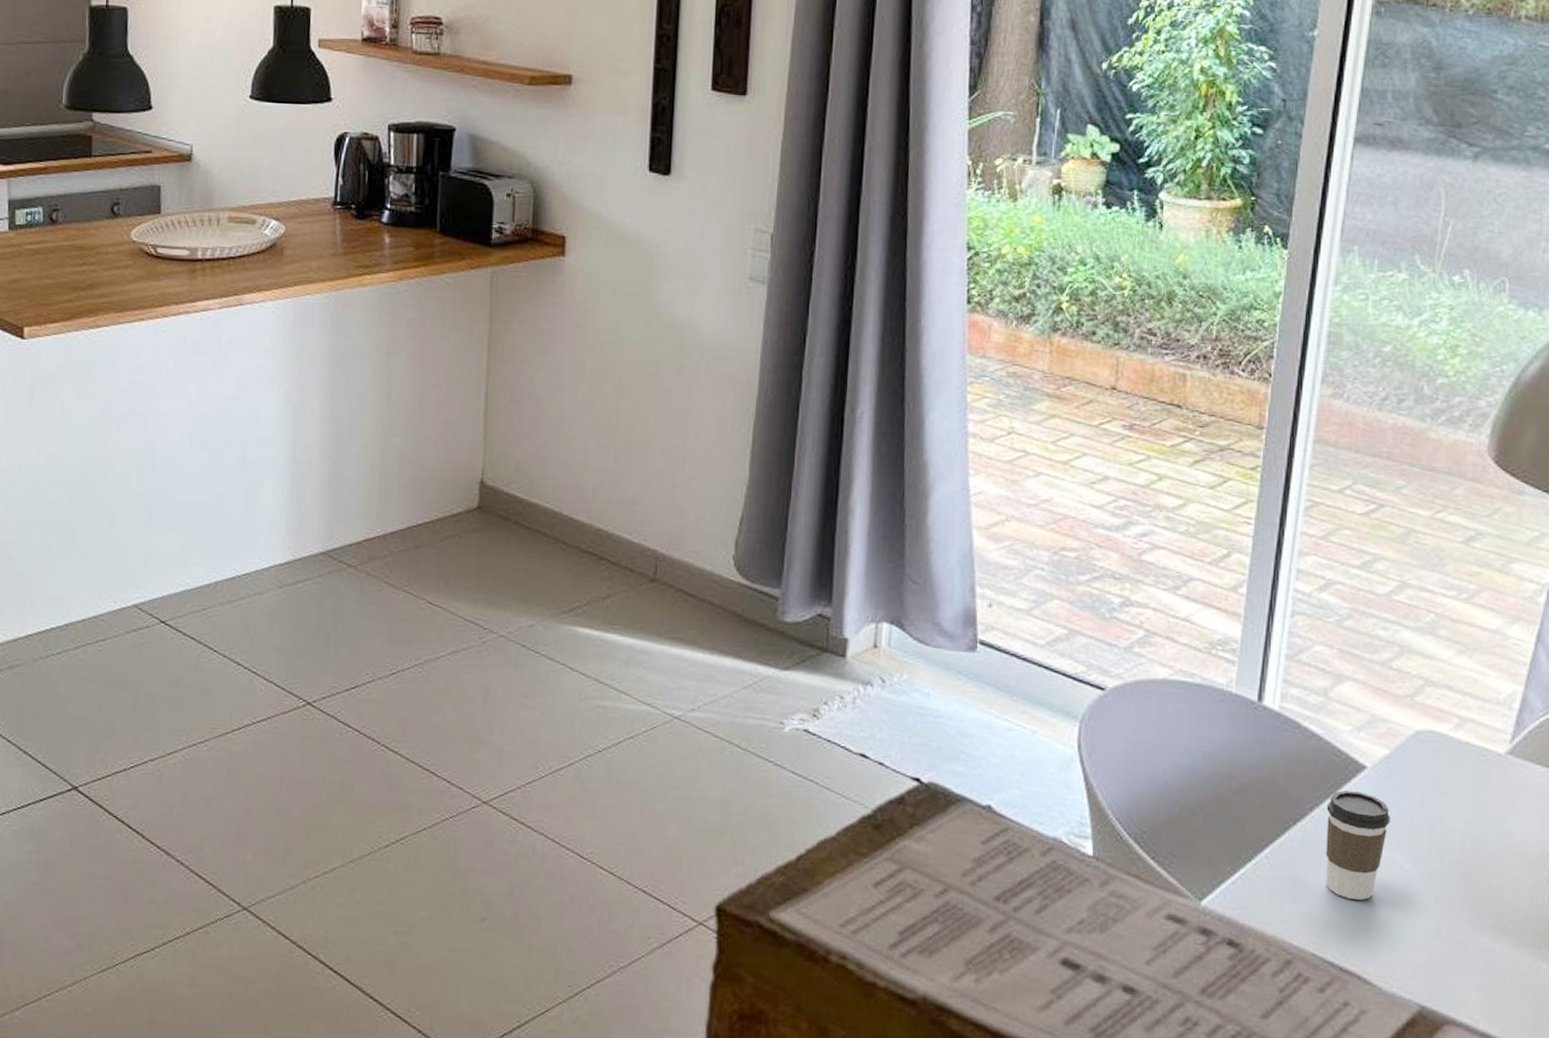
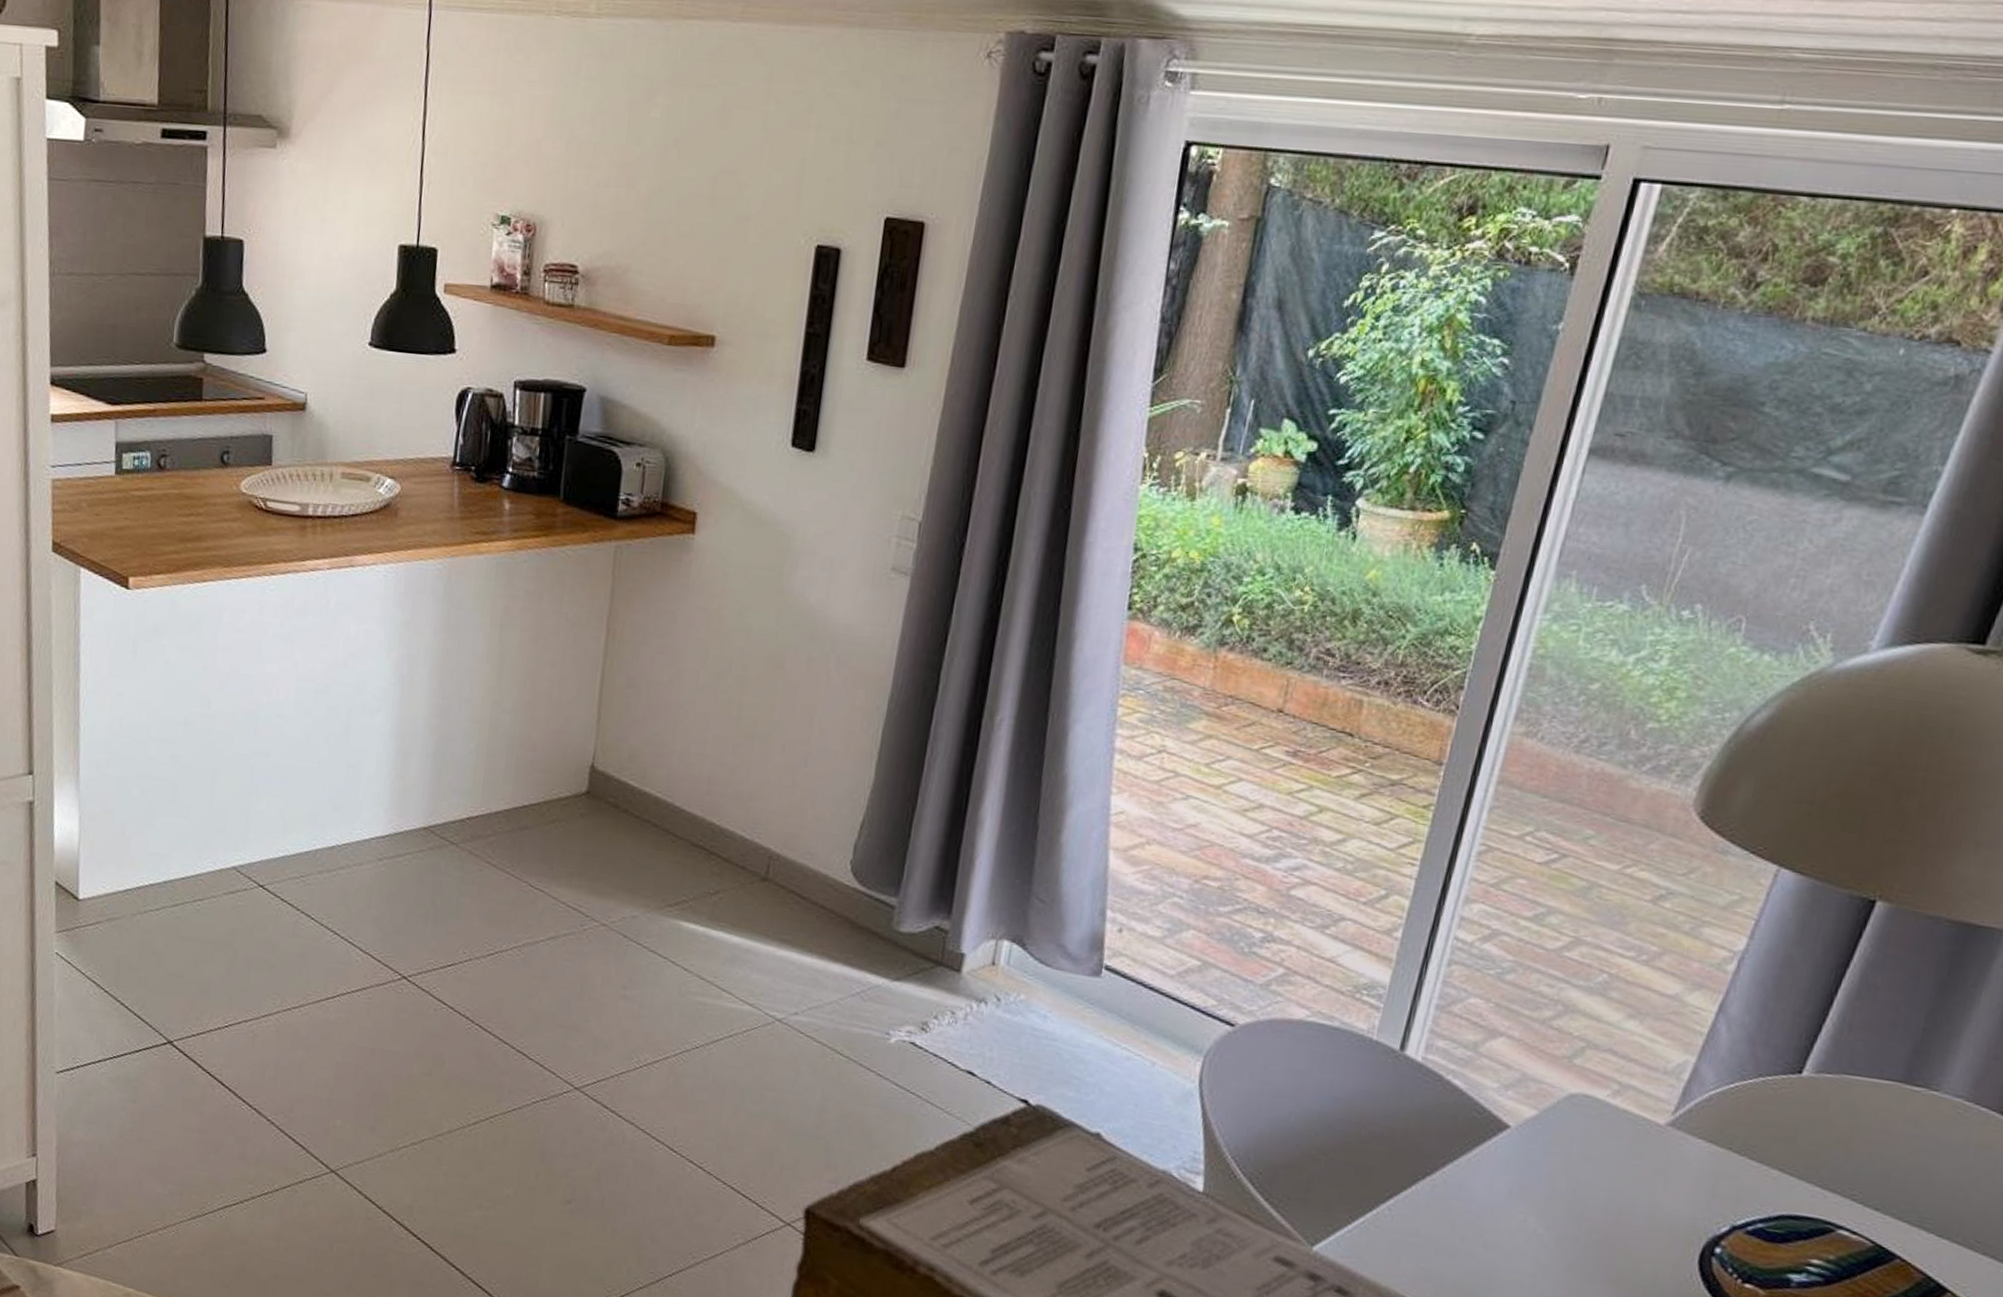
coffee cup: present [1326,790,1391,900] -> none [1449,1148,1529,1260]

